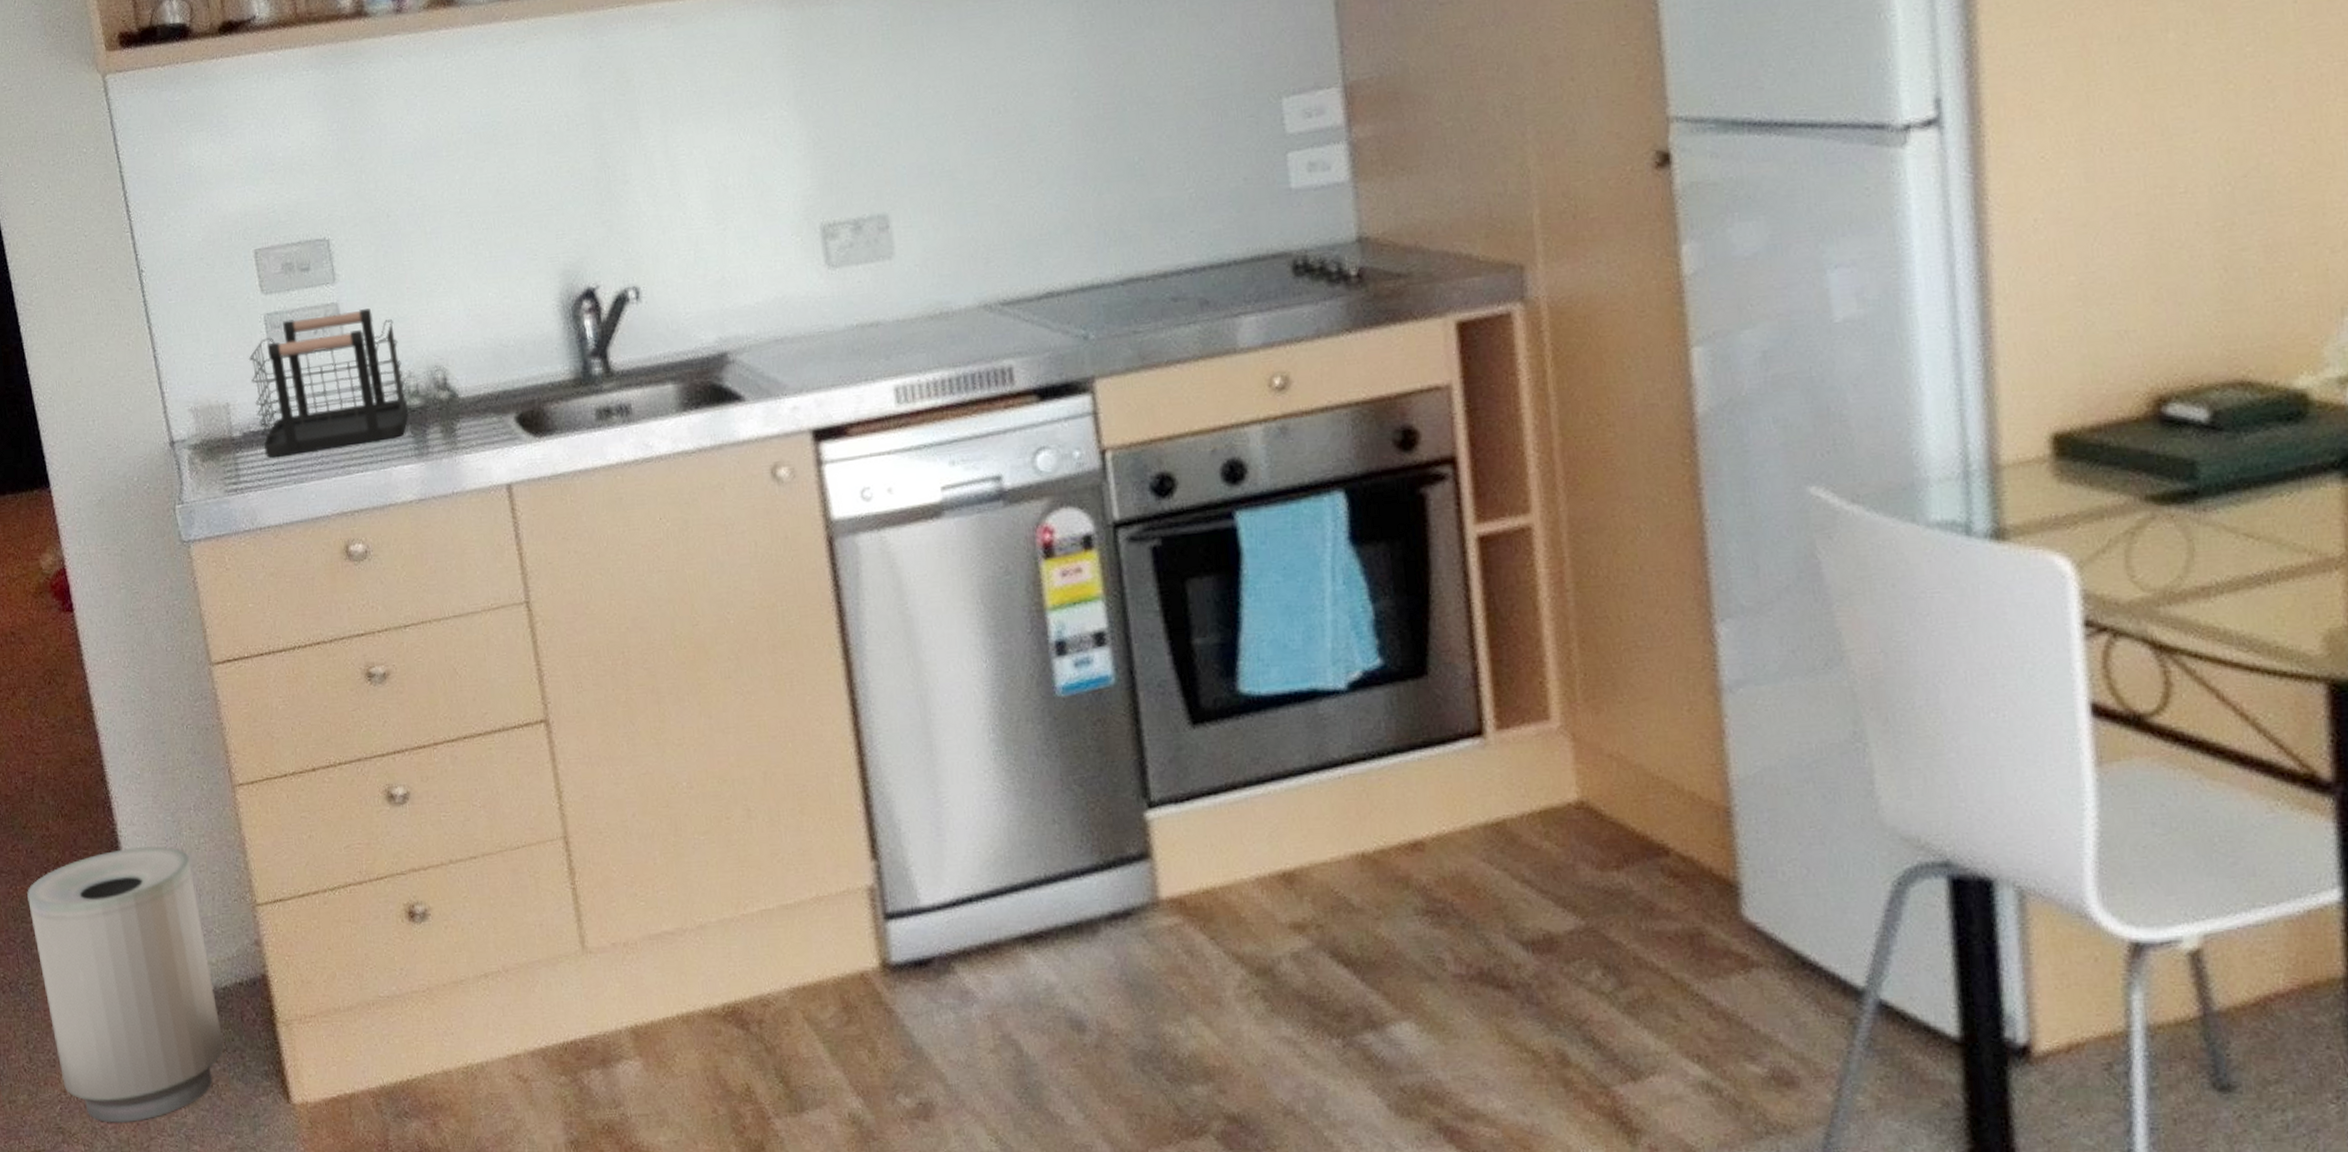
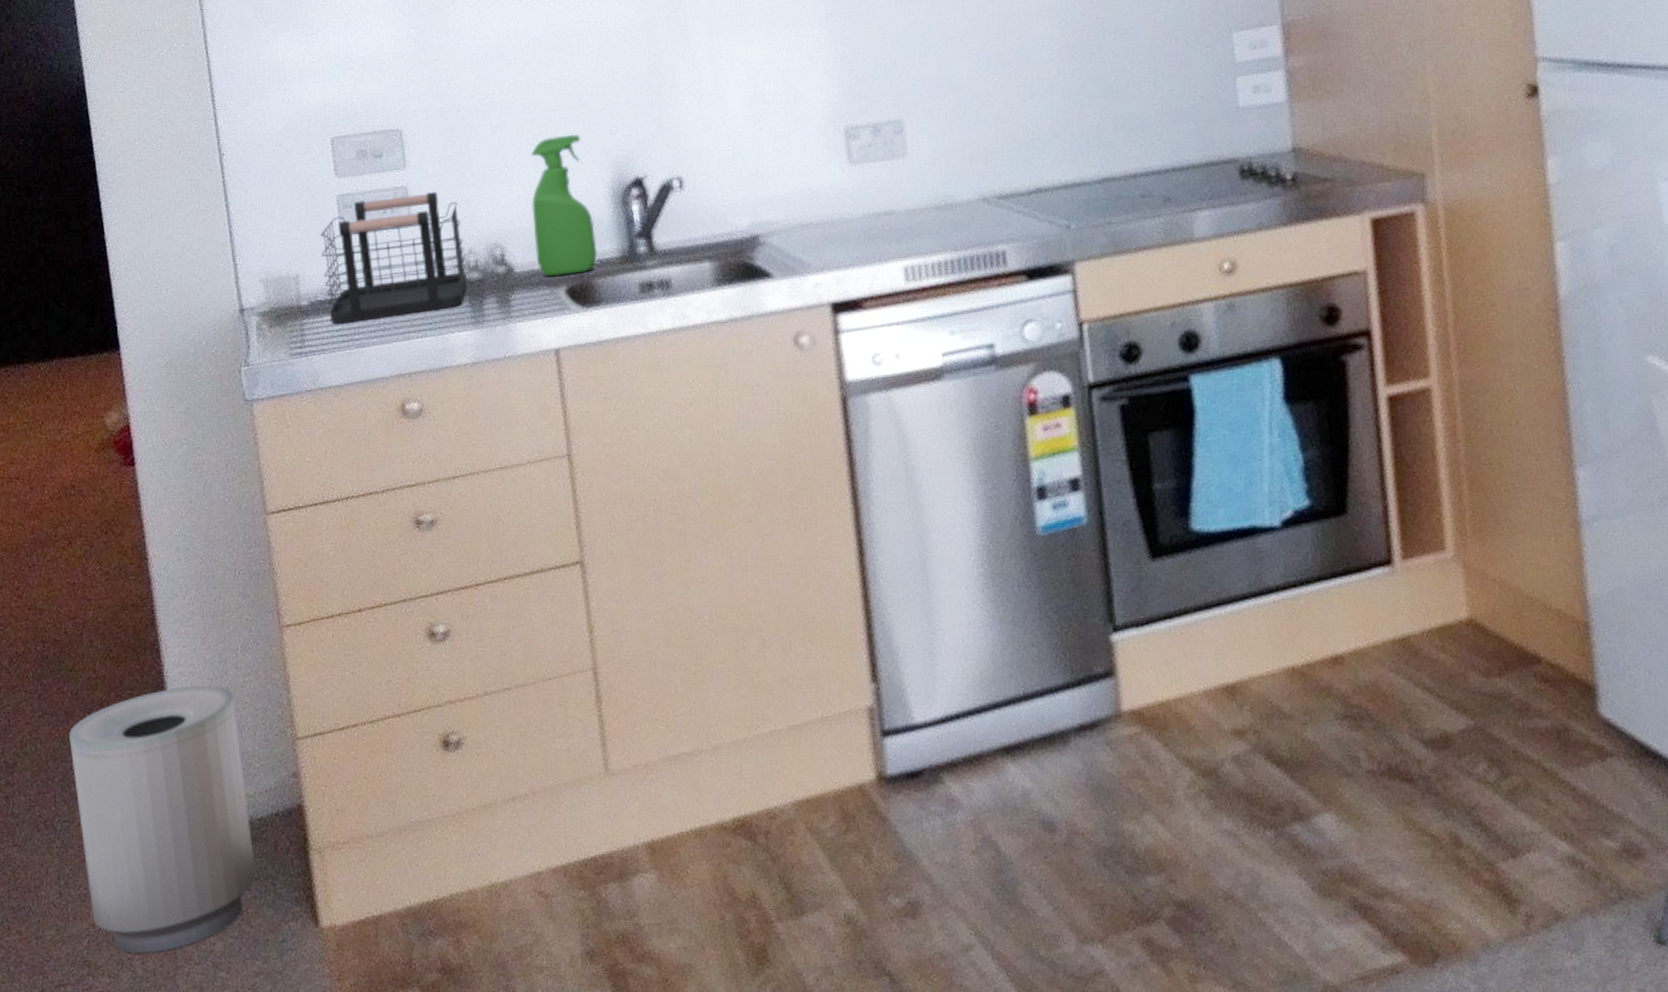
spray bottle: none [470,240,548,403] -> present [531,134,597,277]

